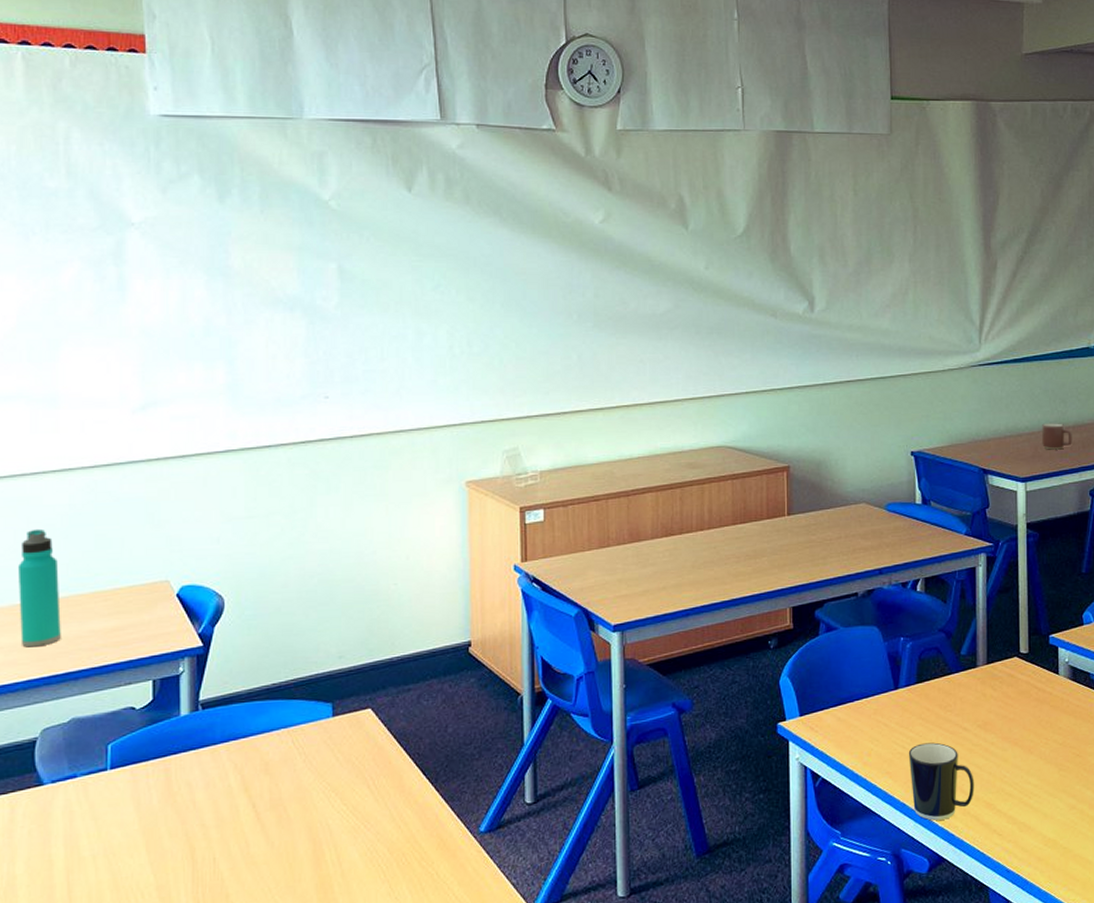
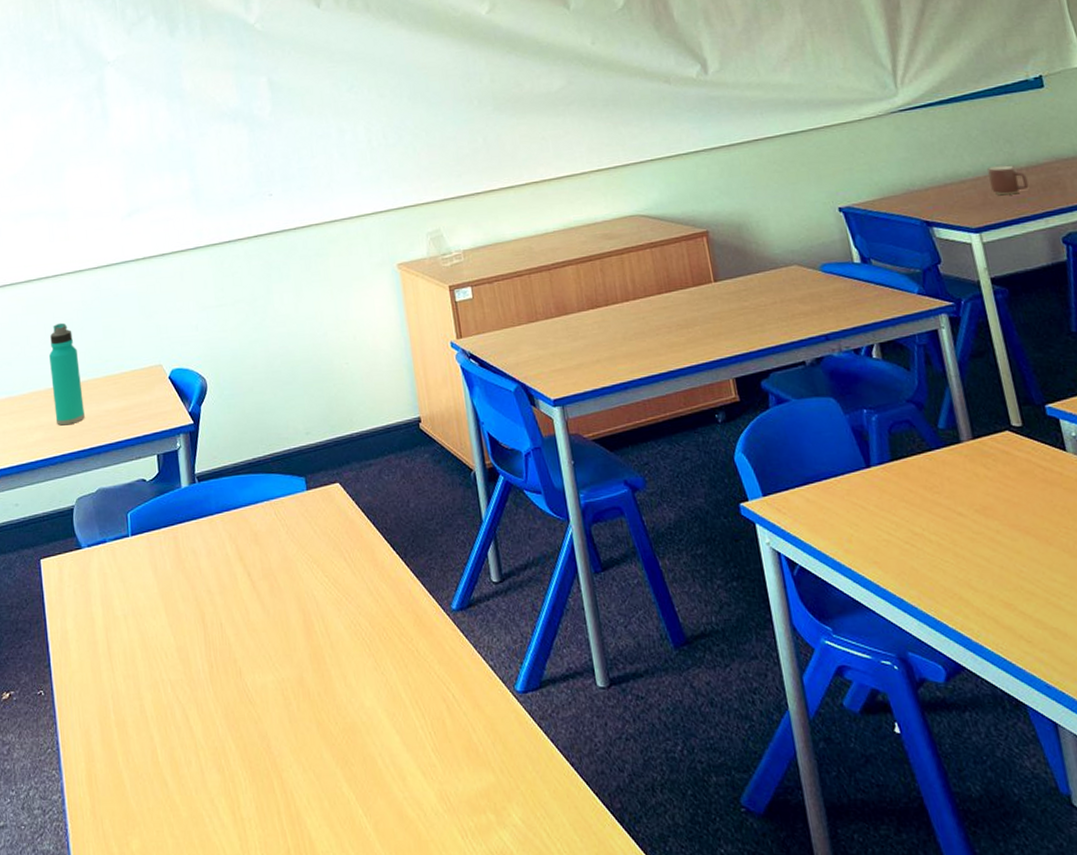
mug: present [908,742,974,821] -> none [895,529,986,621]

